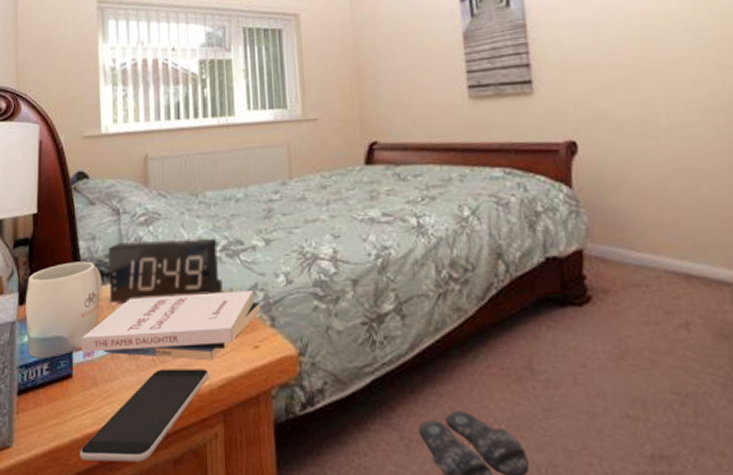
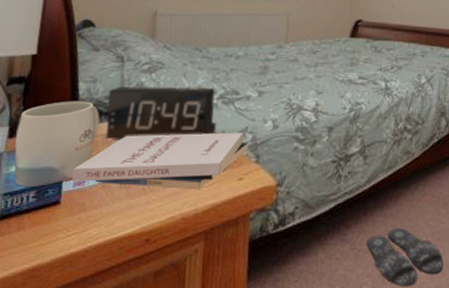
smartphone: present [80,369,209,462] -> none [61,196,195,276]

